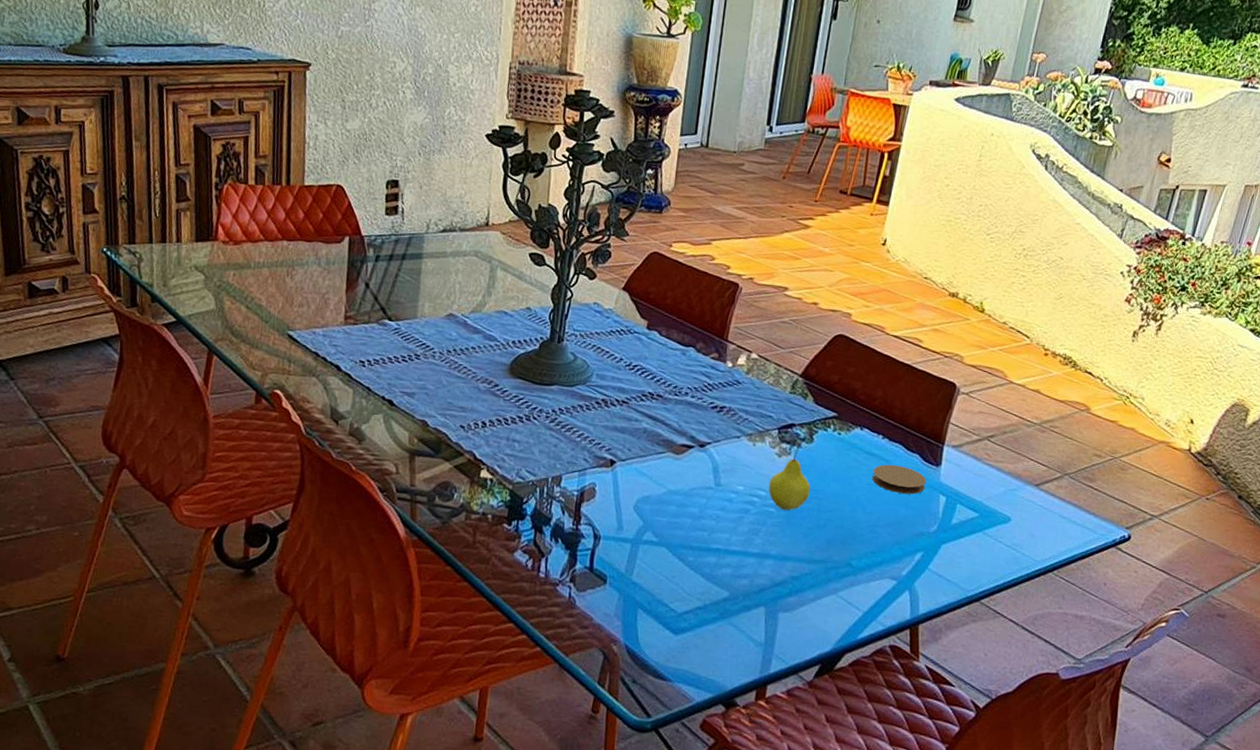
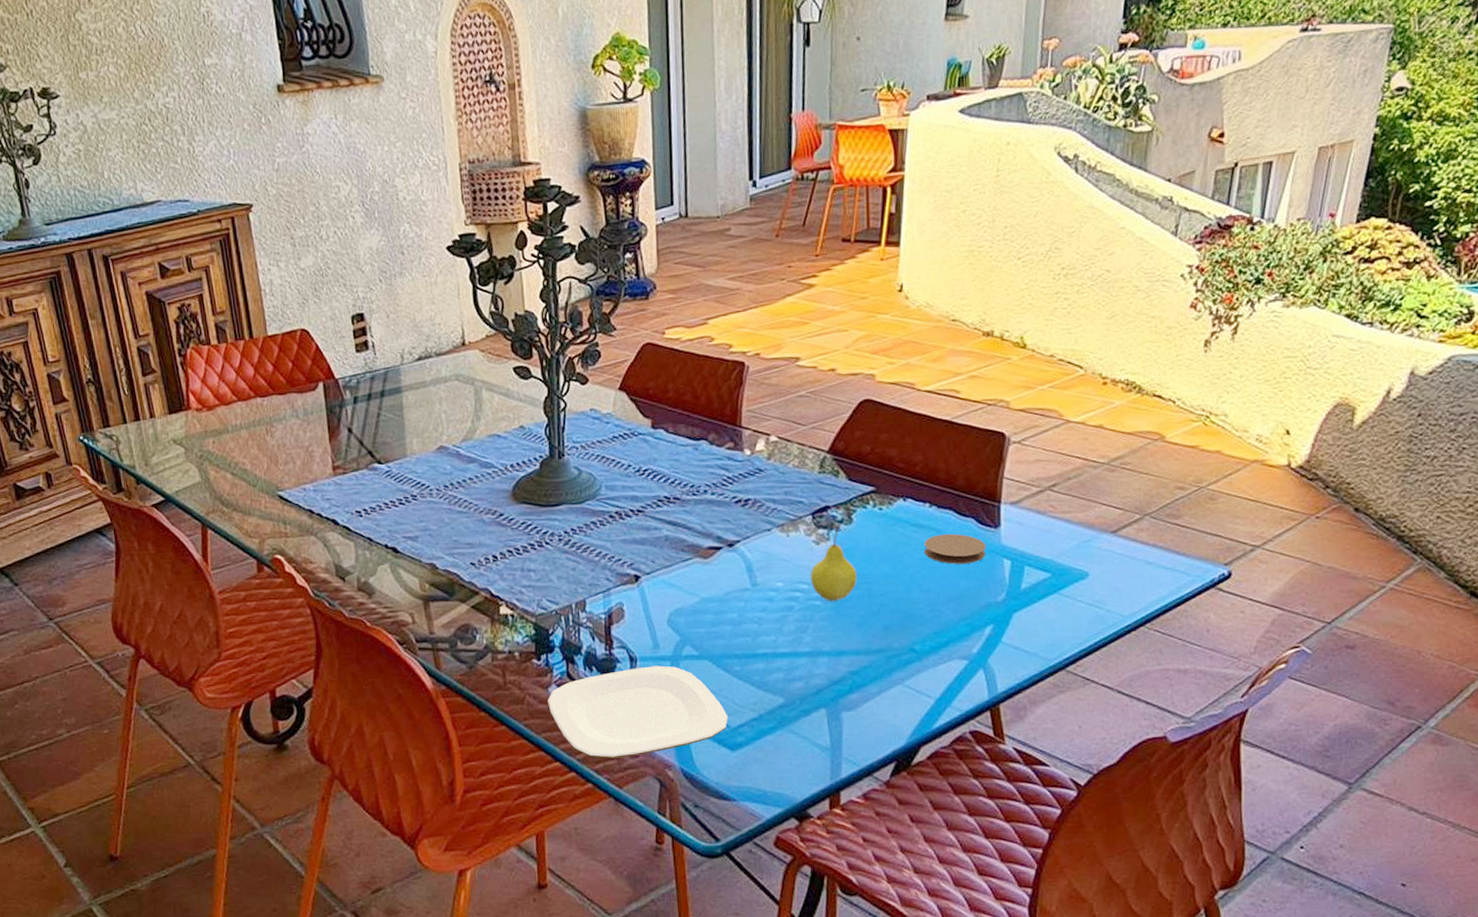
plate: none [511,545,676,627] -> present [548,665,729,759]

